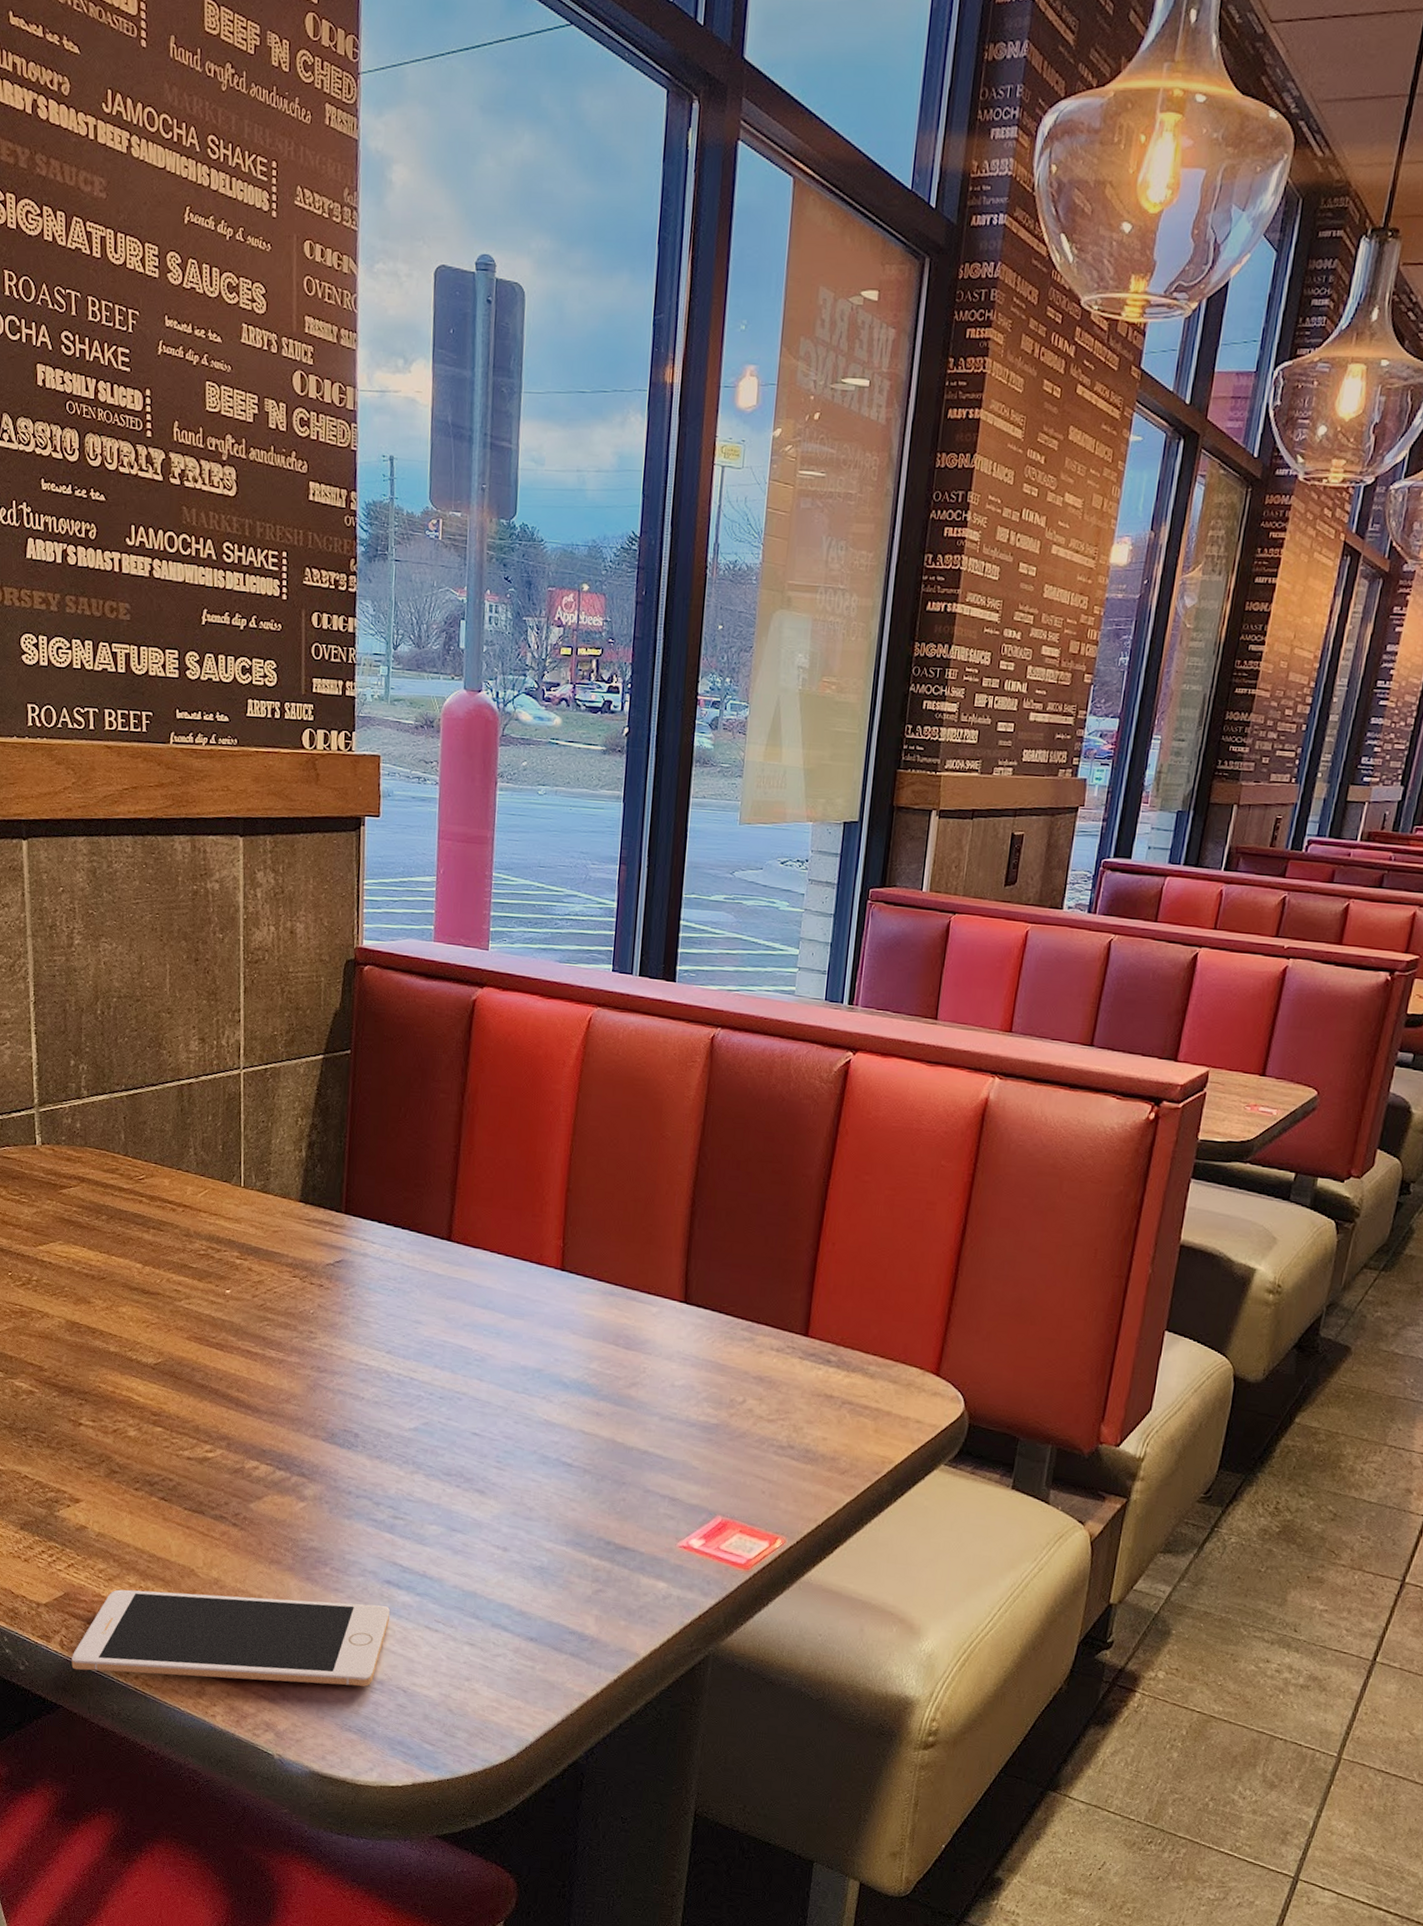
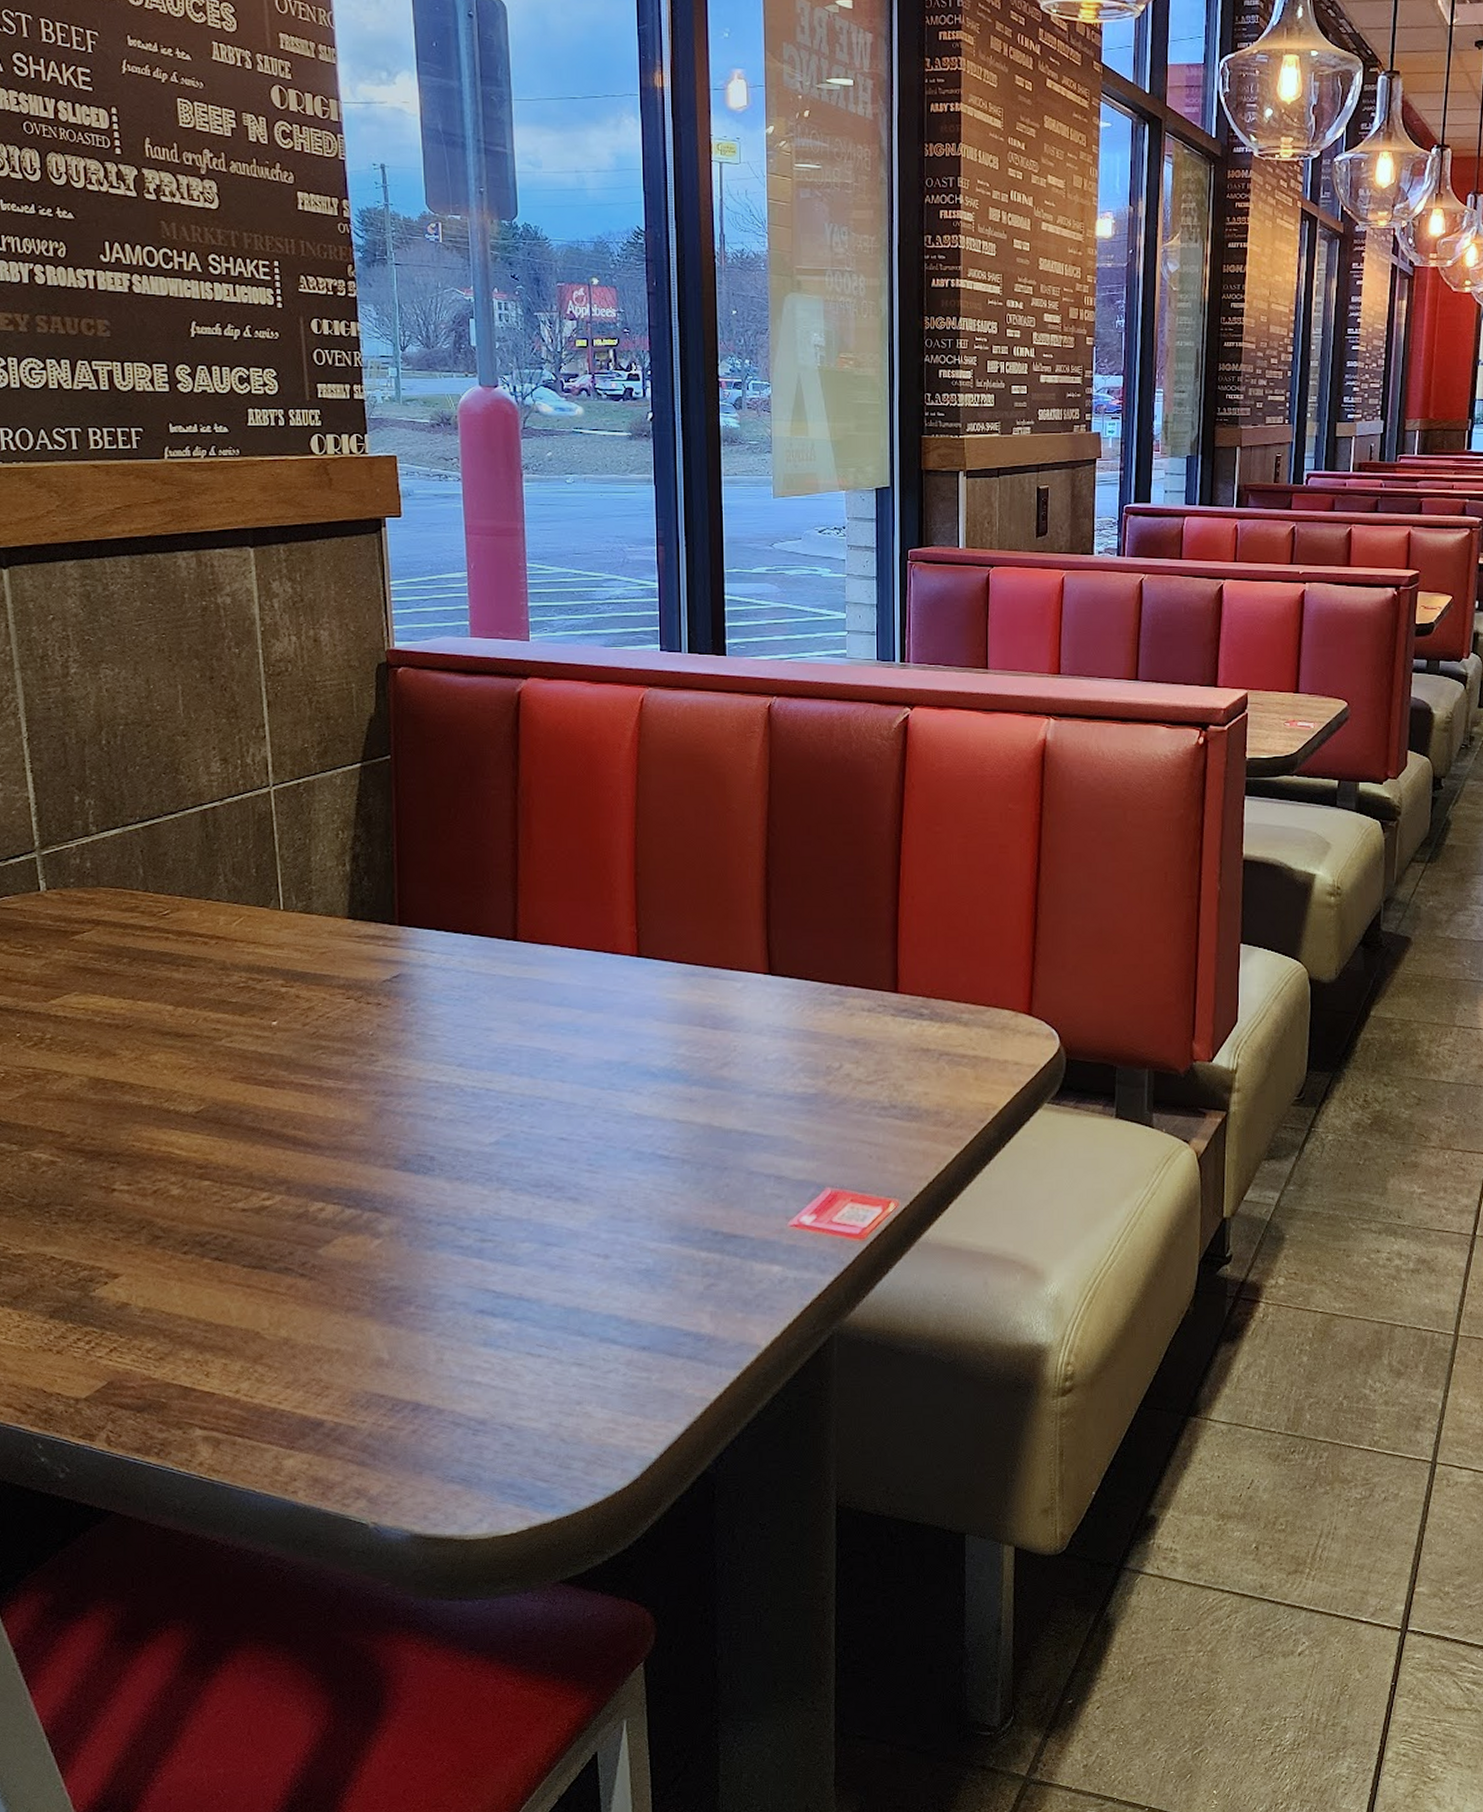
cell phone: present [71,1589,390,1687] -> none [121,1338,486,1468]

